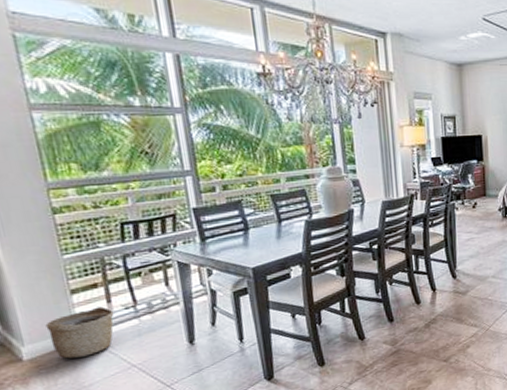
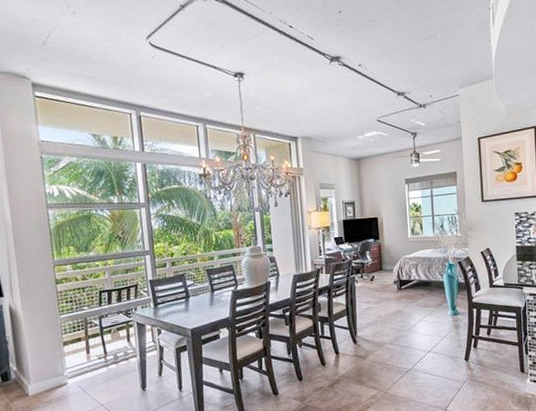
basket: present [45,306,114,359] -> none [45,356,91,396]

